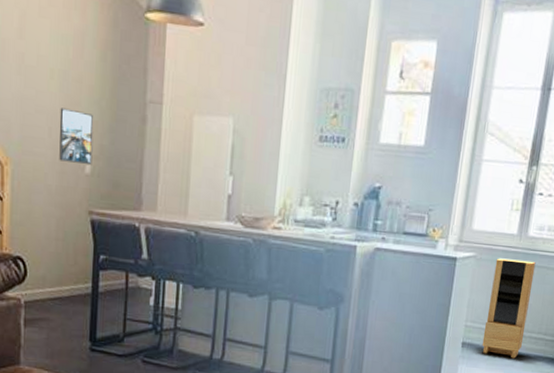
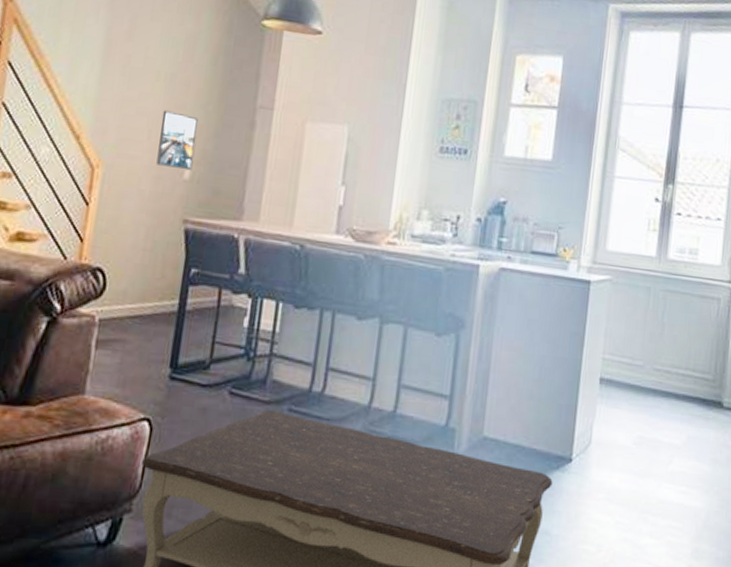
storage cabinet: present [482,258,536,359] -> none [622,282,678,399]

